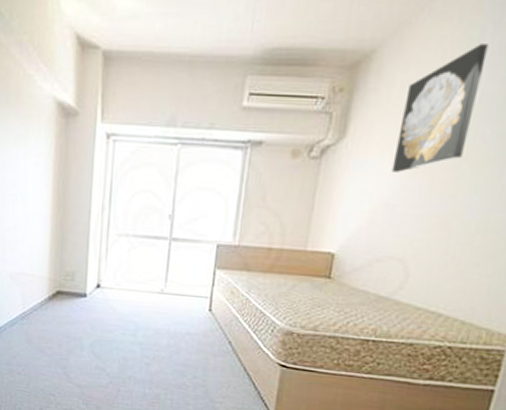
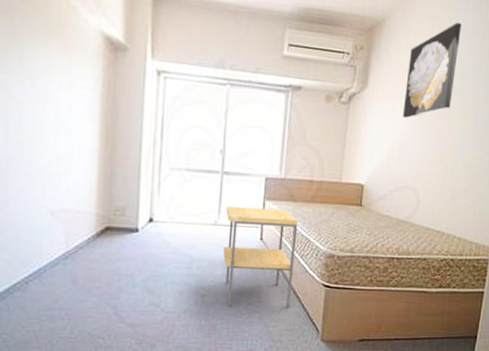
side table: none [169,274,253,386] -> present [223,206,298,308]

